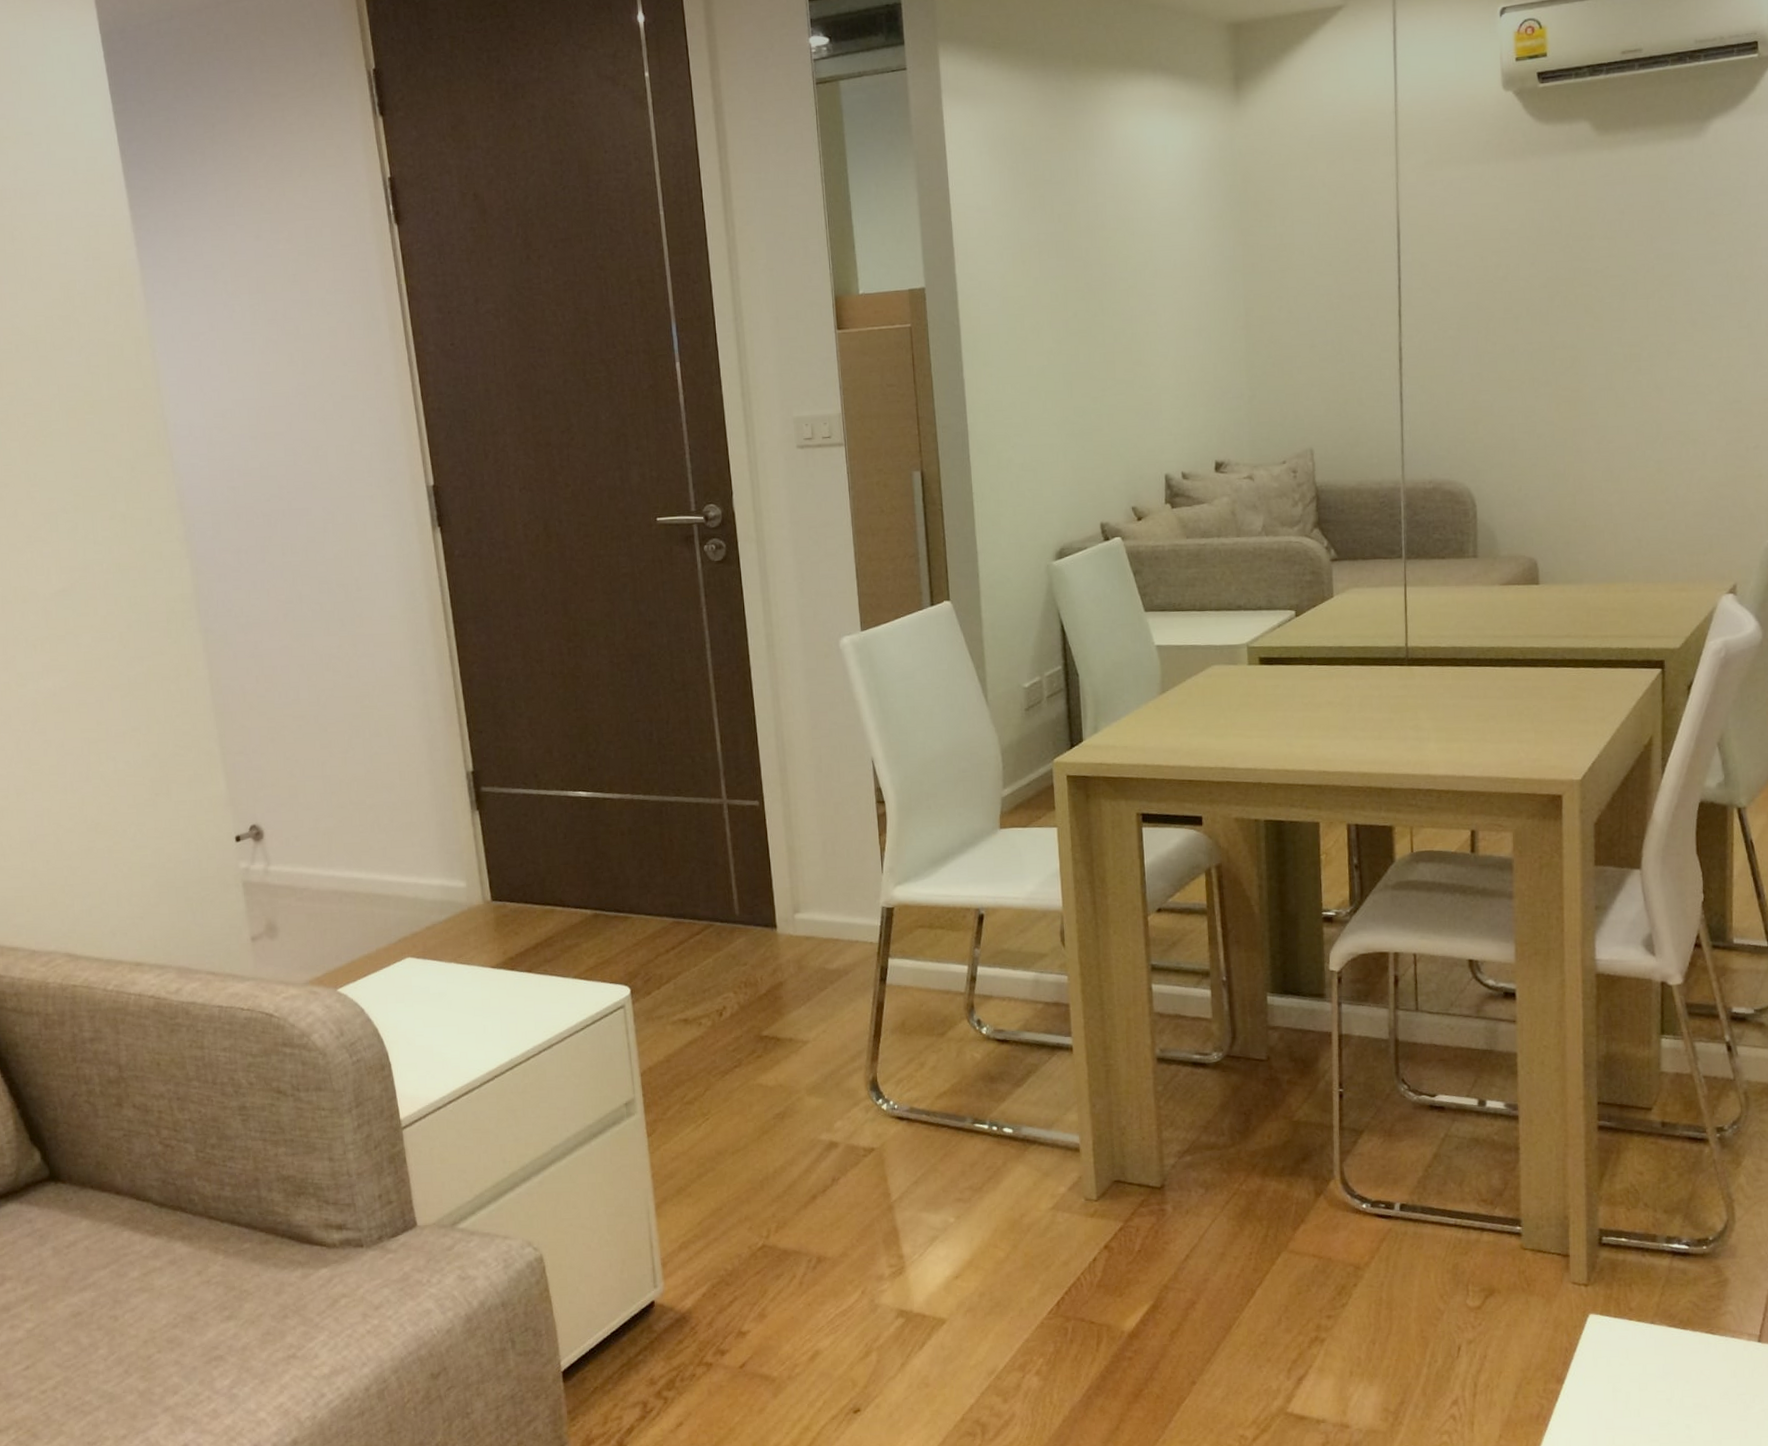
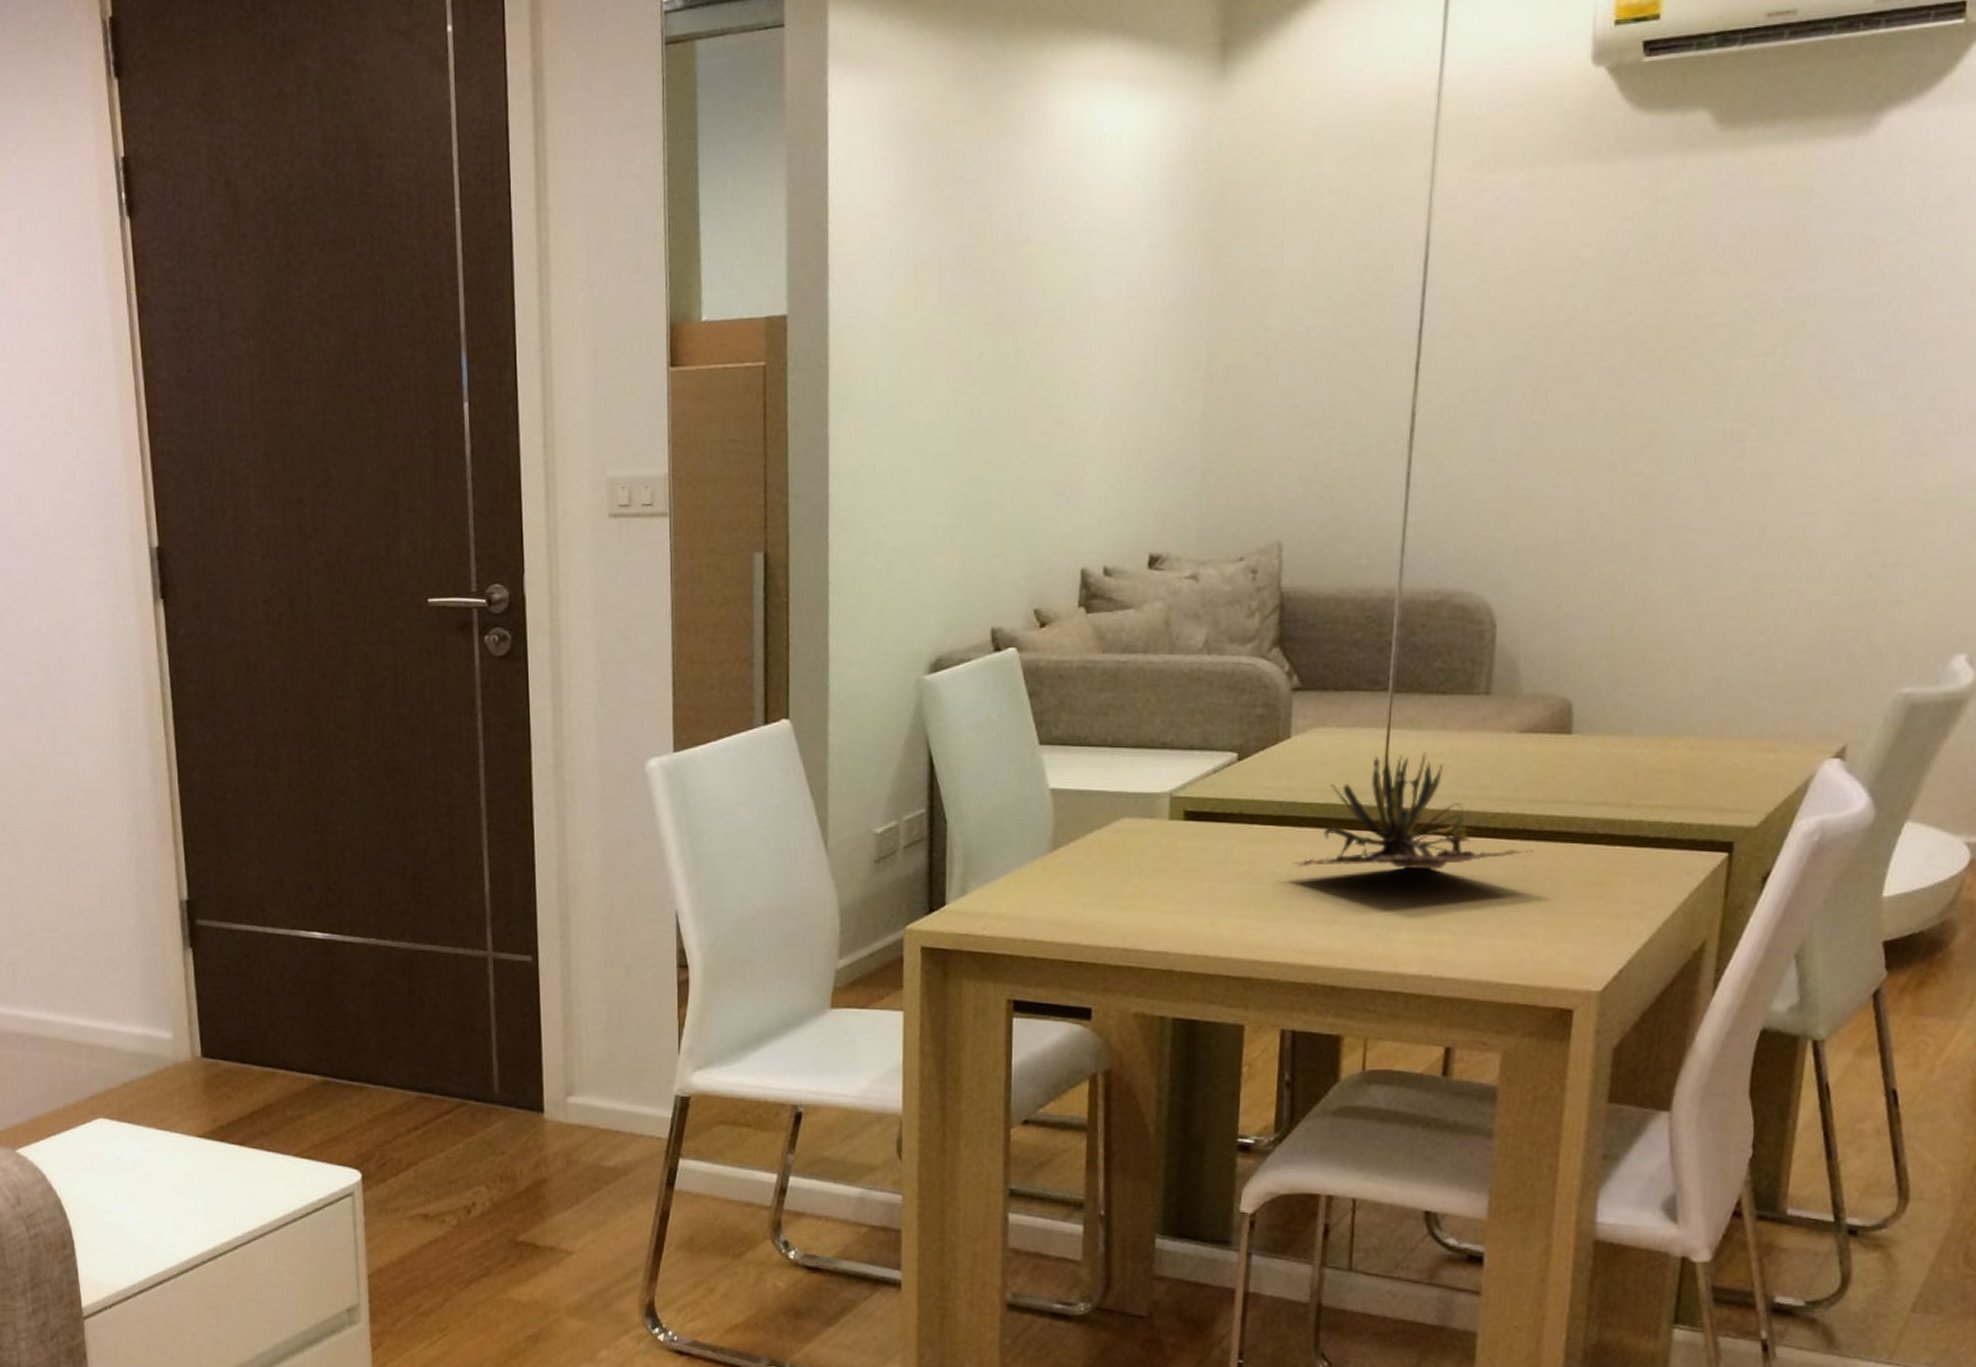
succulent plant: none [1344,603,1521,697] -> present [1293,751,1534,870]

